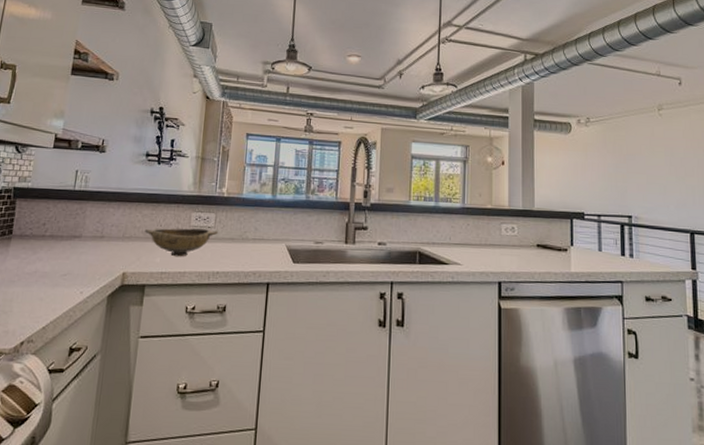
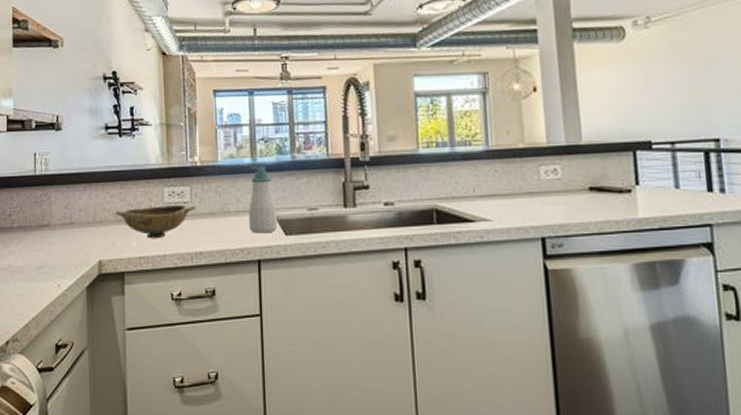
soap bottle: none [263,201,288,260] -> present [249,166,277,234]

